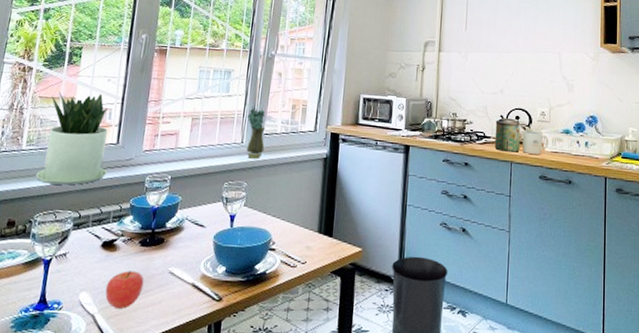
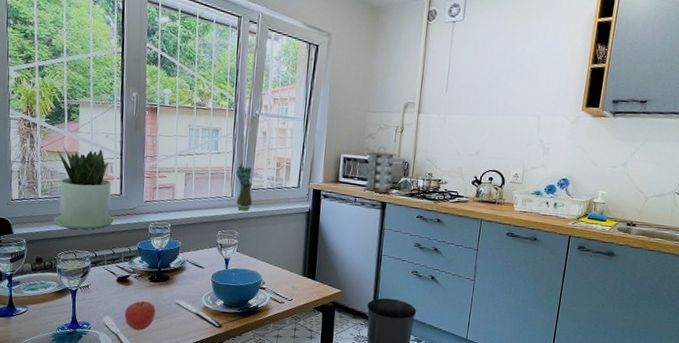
spice rack: none [385,85,419,136] -> present [363,146,397,194]
canister: present [494,117,521,153] -> none [466,178,494,212]
mug: present [522,130,549,155] -> none [493,191,519,214]

